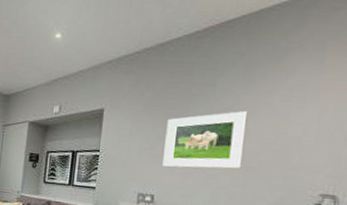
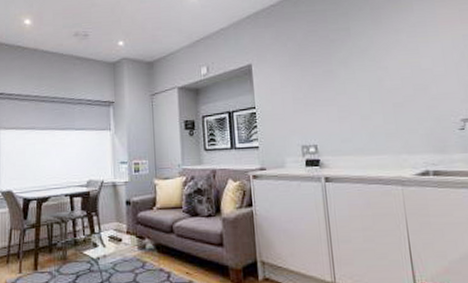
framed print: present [162,111,248,169] -> none [314,50,390,115]

